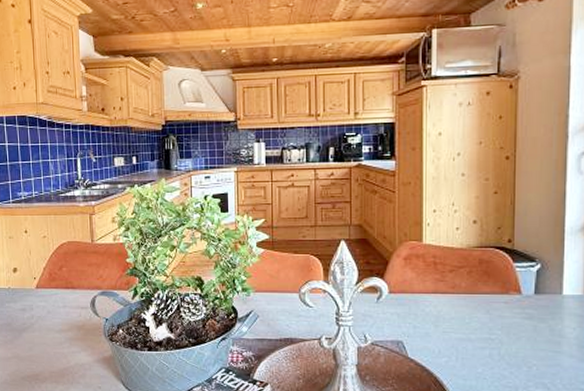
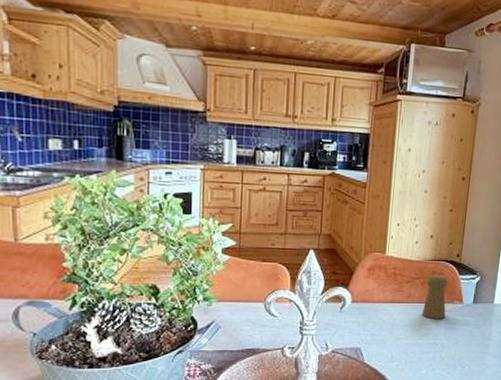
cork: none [470,262,501,312] -> present [421,274,448,320]

